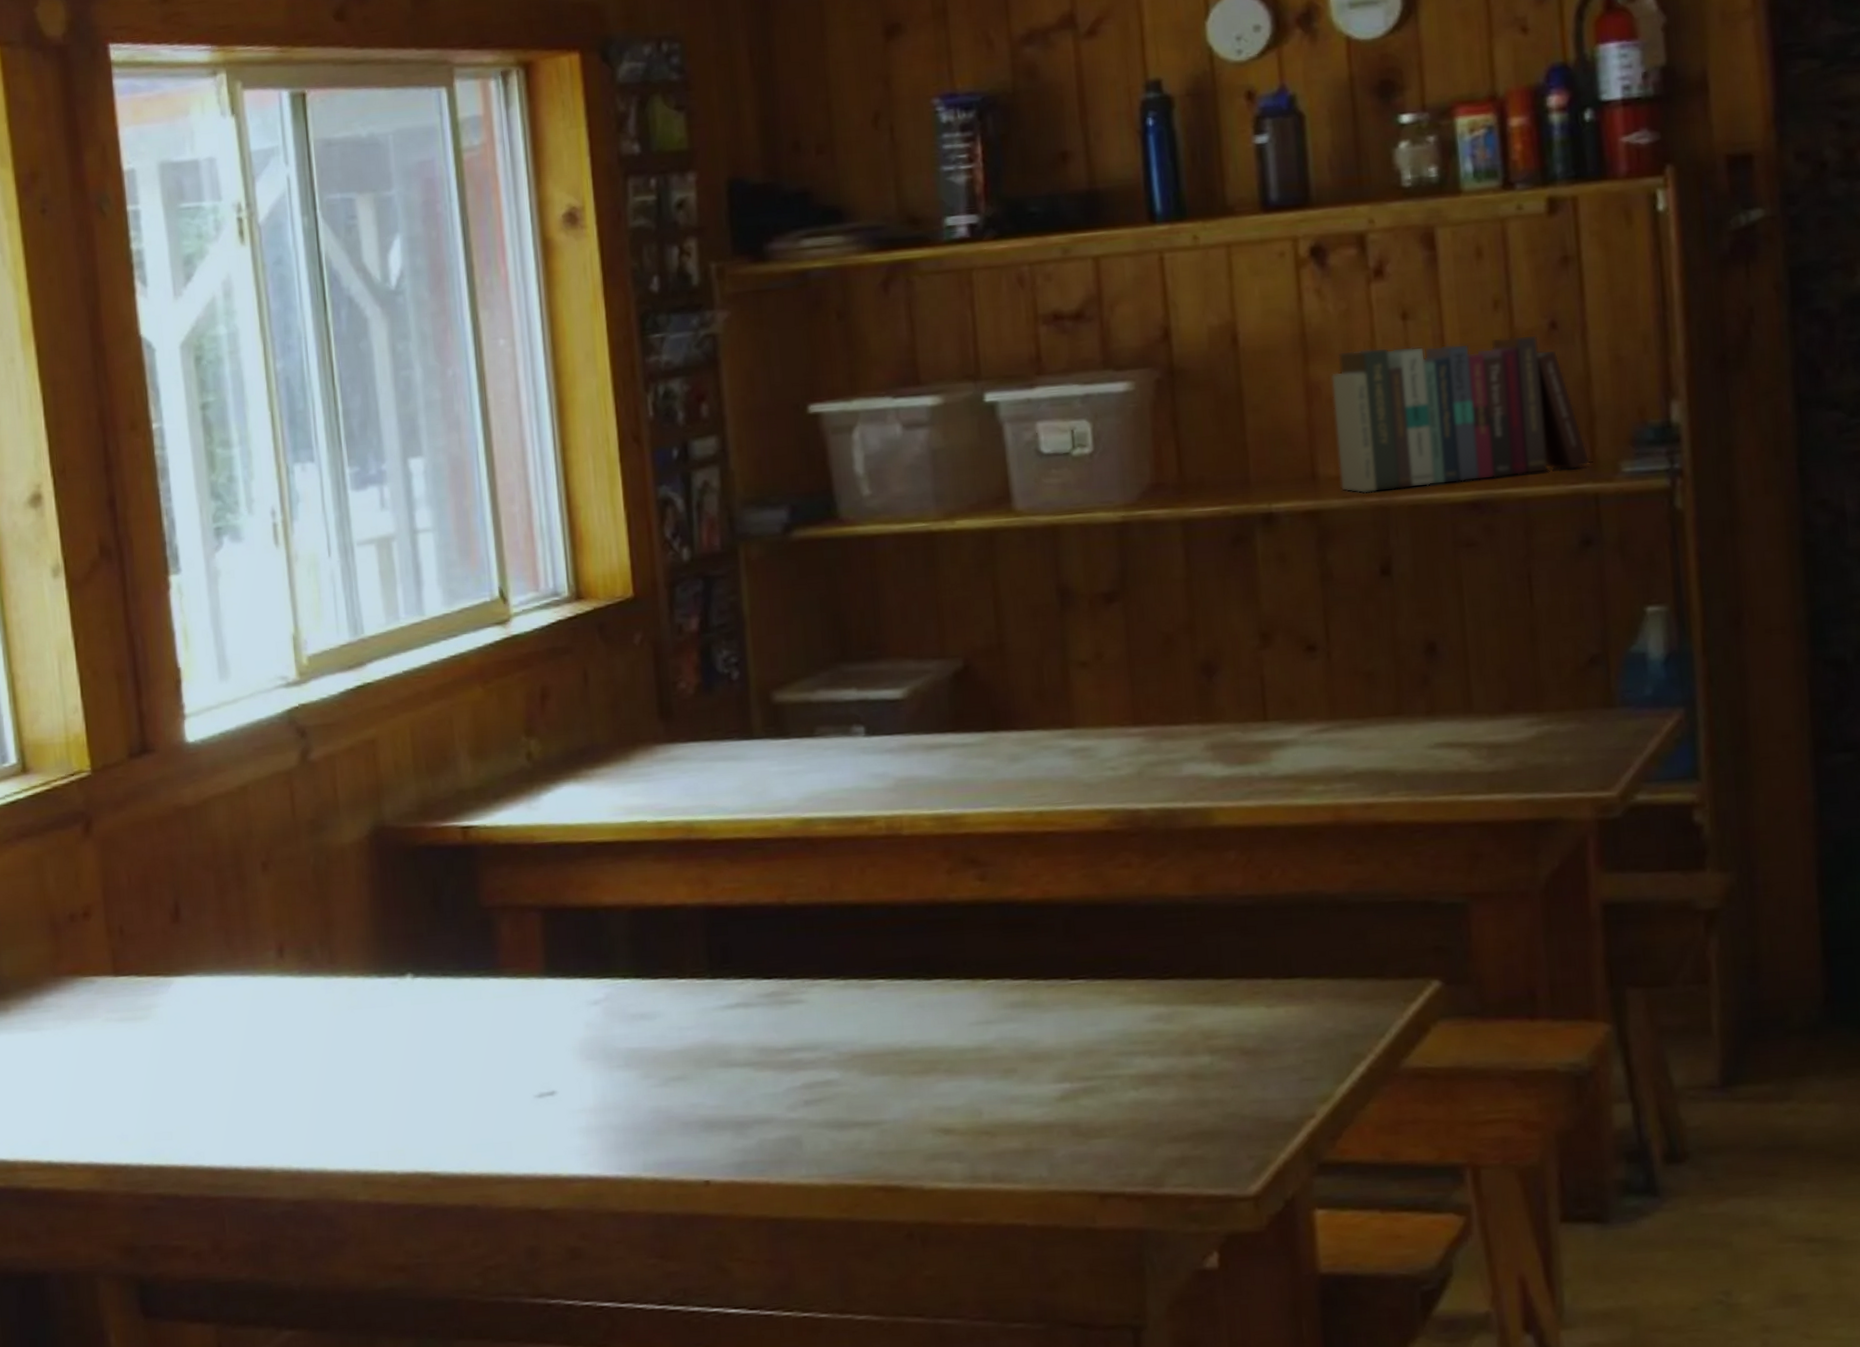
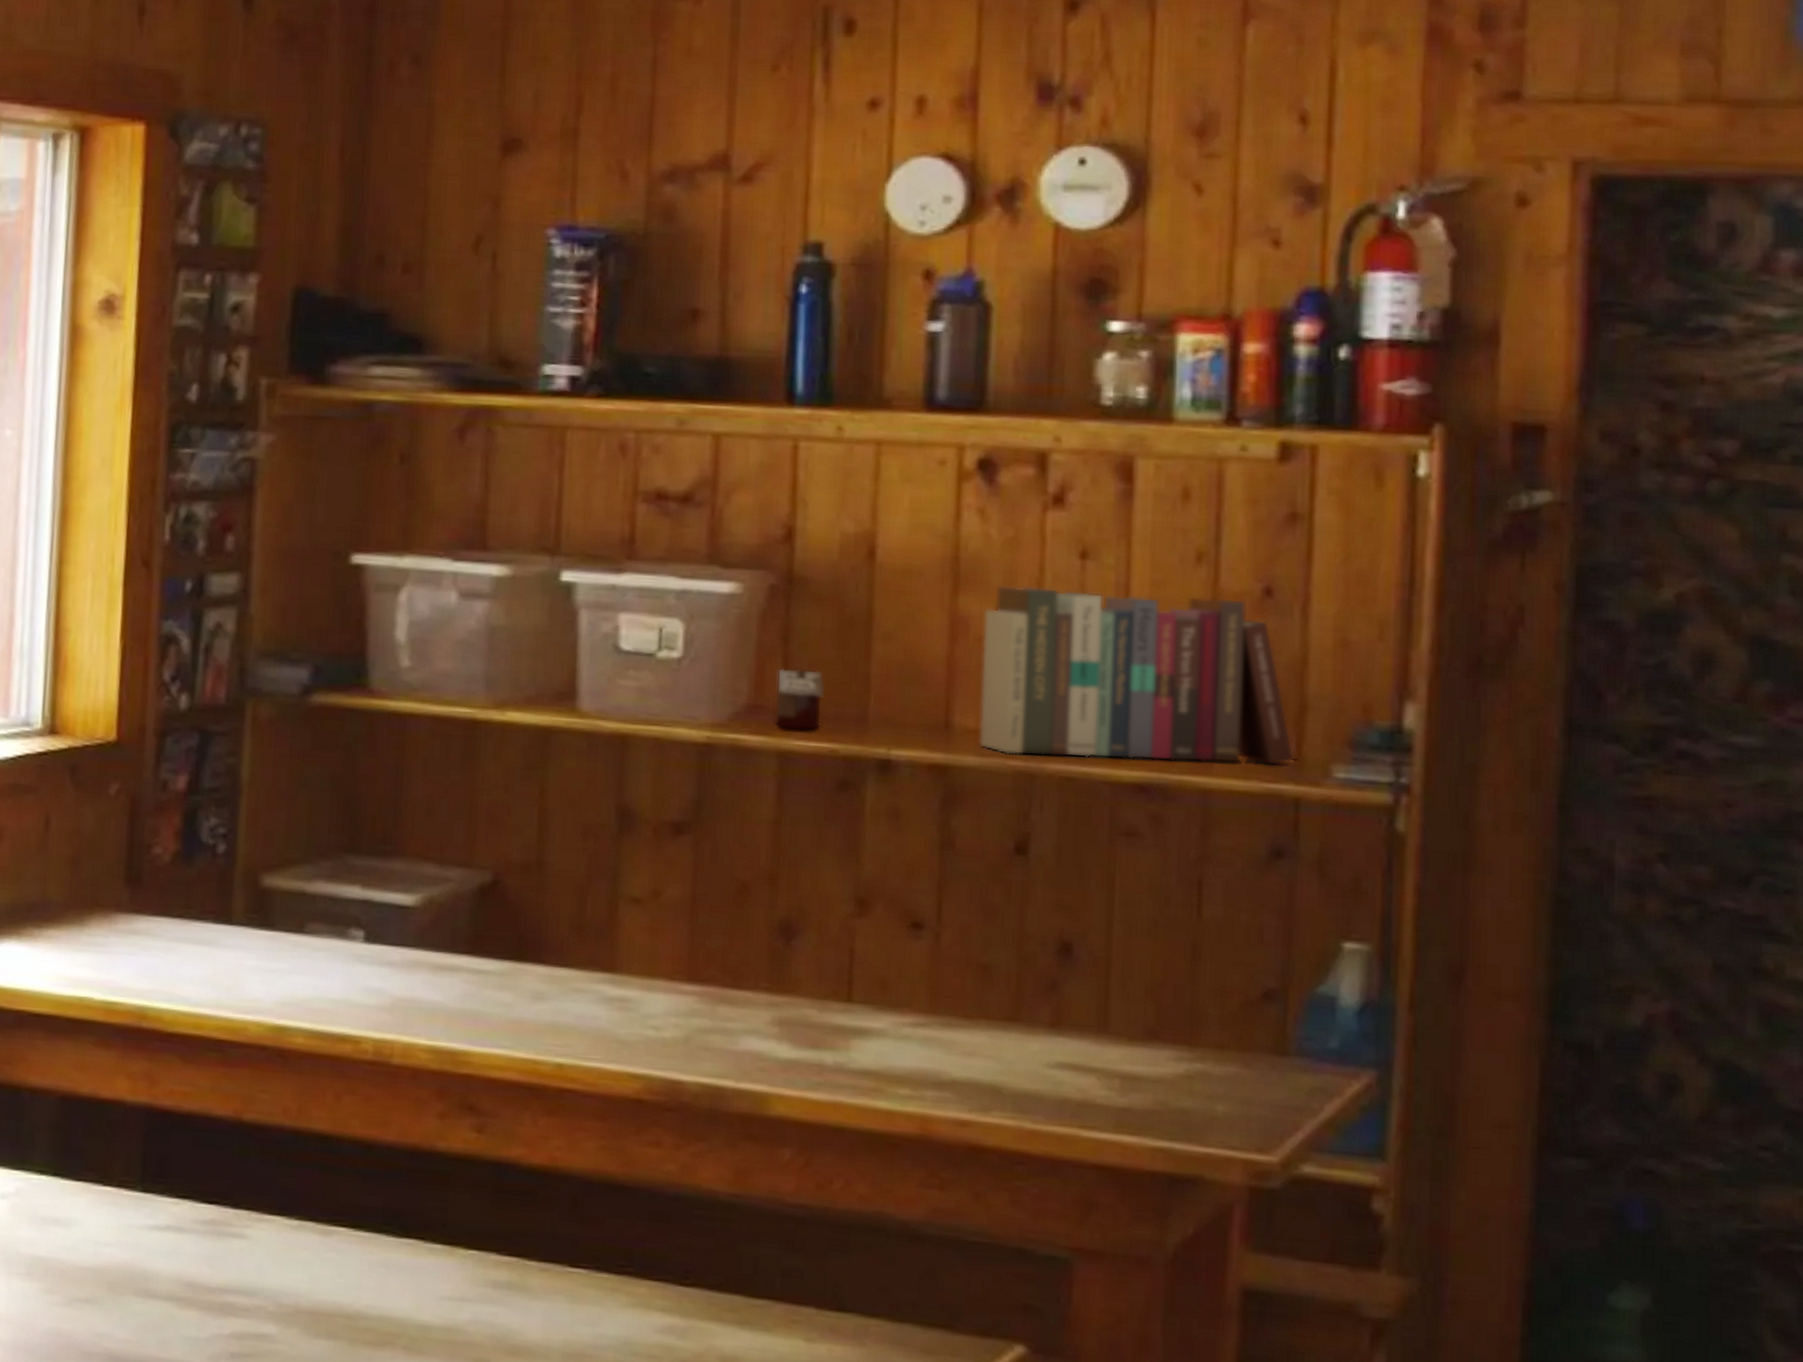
jar: none [1173,446,1213,502] -> present [776,668,825,735]

